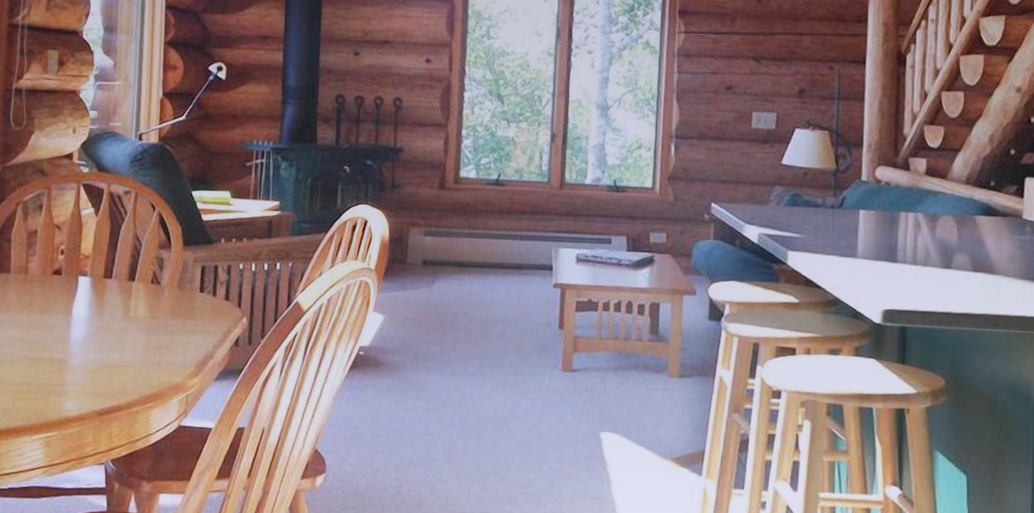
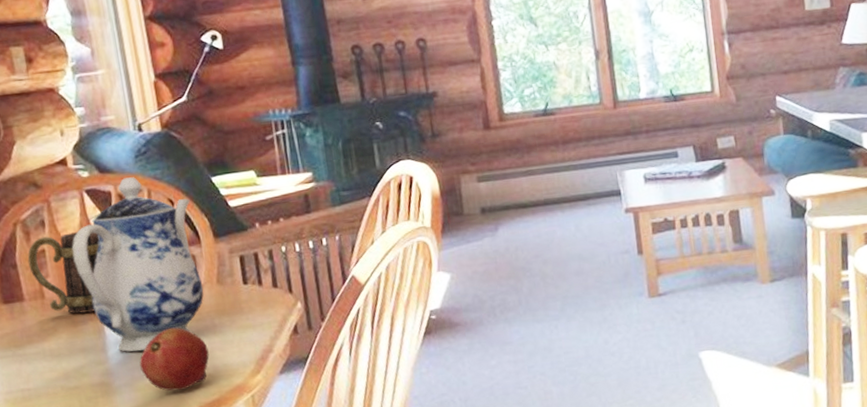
mug: none [21,219,86,294] -> present [27,231,100,314]
teapot: none [59,179,169,337] -> present [72,177,204,352]
fruit: none [95,320,157,379] -> present [139,327,209,391]

